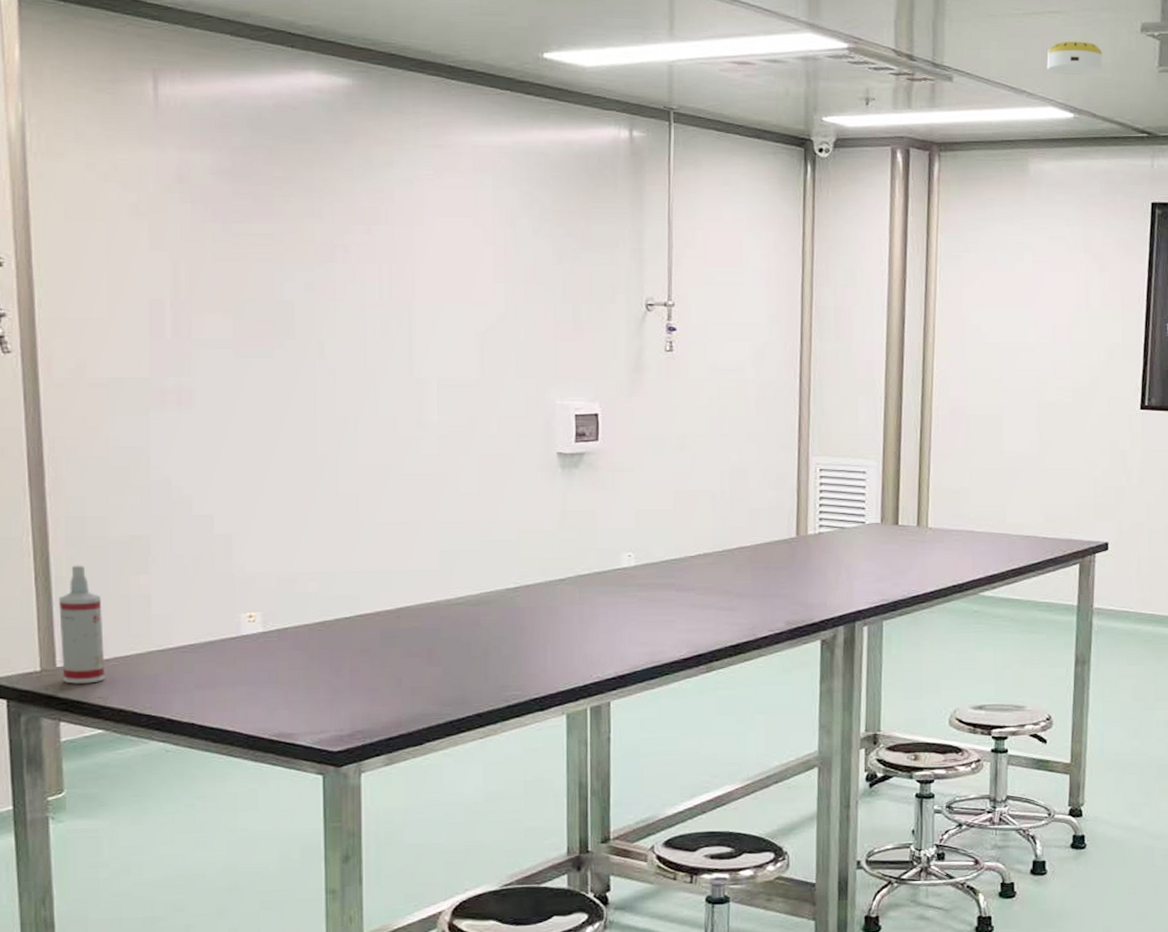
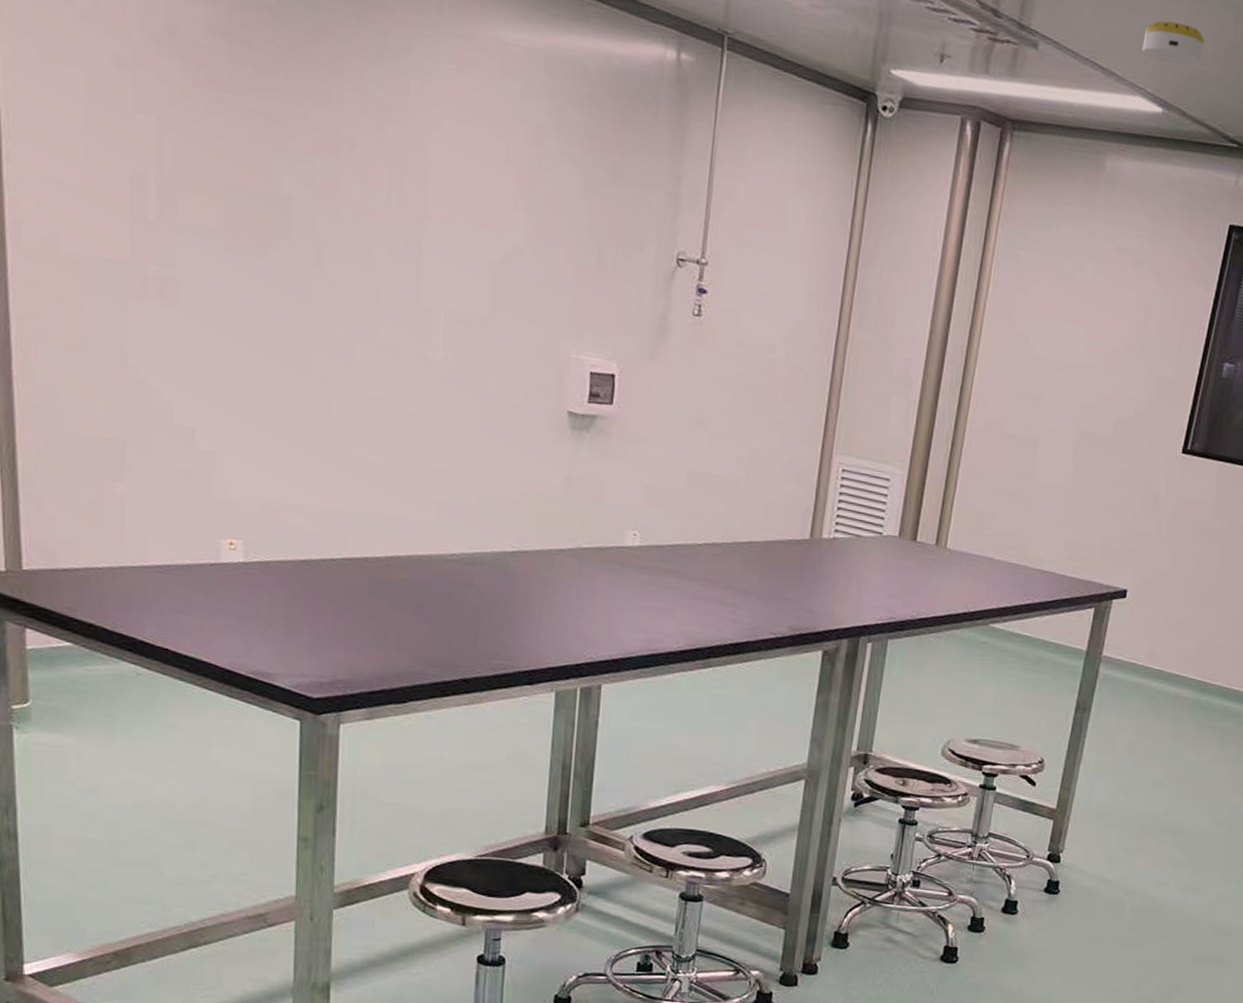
spray bottle: present [59,565,105,684] -> none [26,461,75,592]

